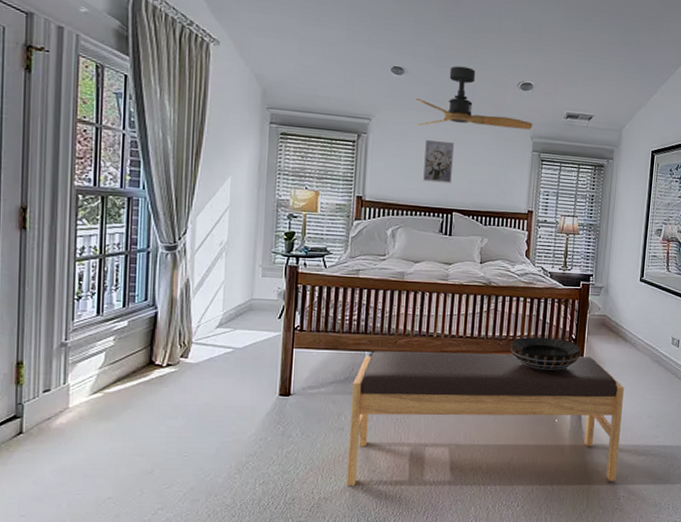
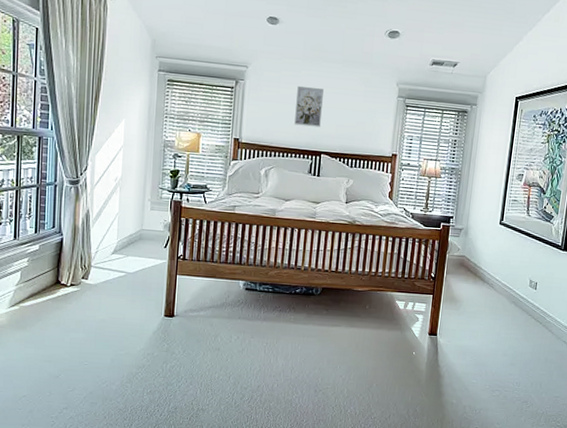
bench: present [346,350,624,487] -> none [221,280,481,413]
ceiling fan: present [416,66,533,130] -> none [290,15,399,77]
decorative bowl: present [509,336,582,370] -> none [371,273,440,306]

